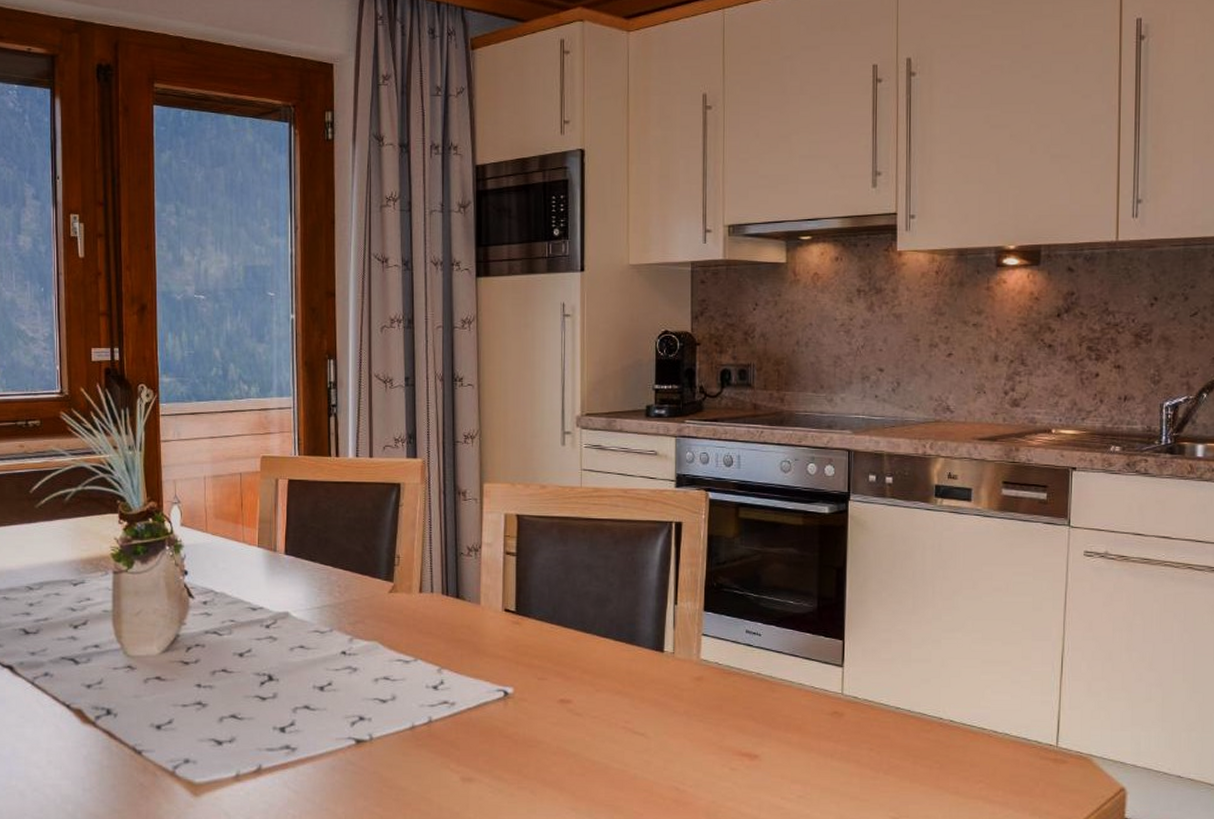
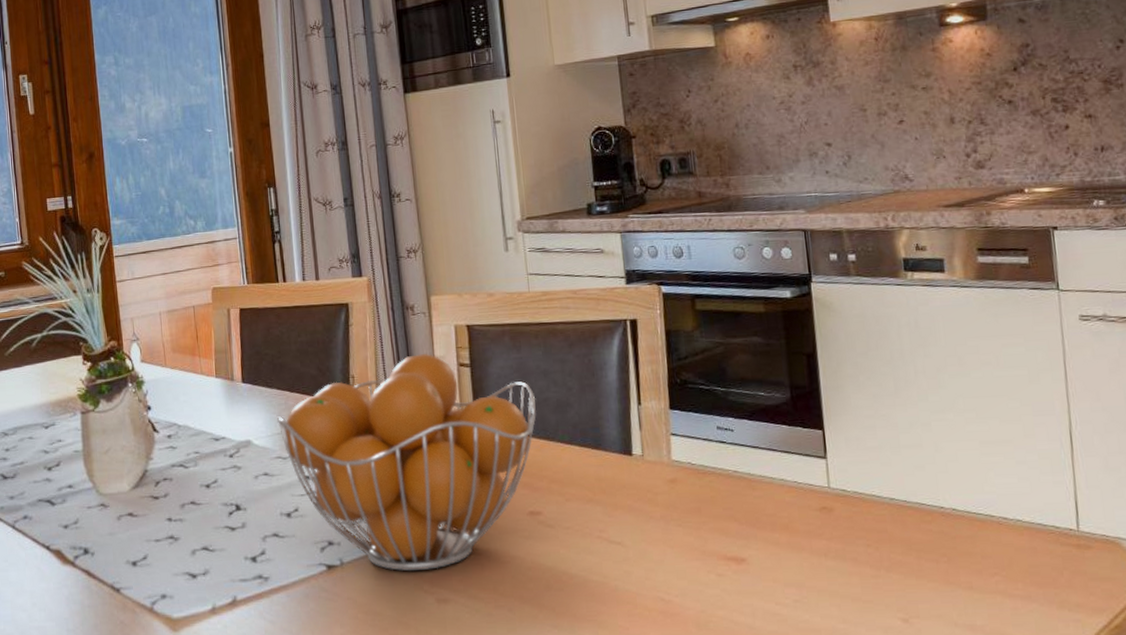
fruit basket: none [318,540,577,750] -> present [277,354,536,572]

